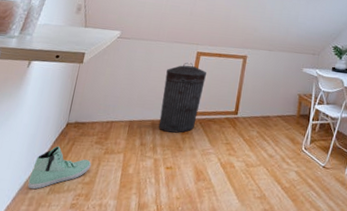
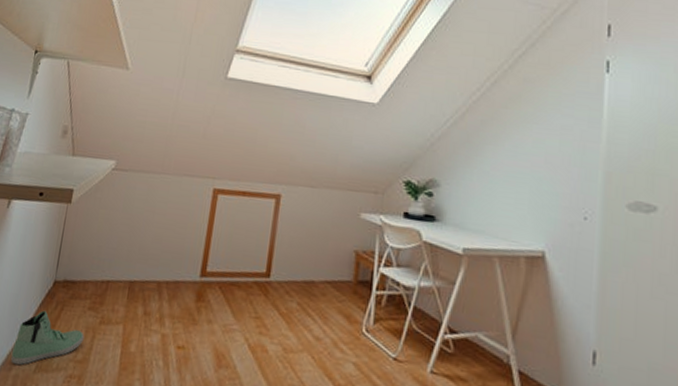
trash can: present [158,62,207,133] -> none [165,203,227,301]

